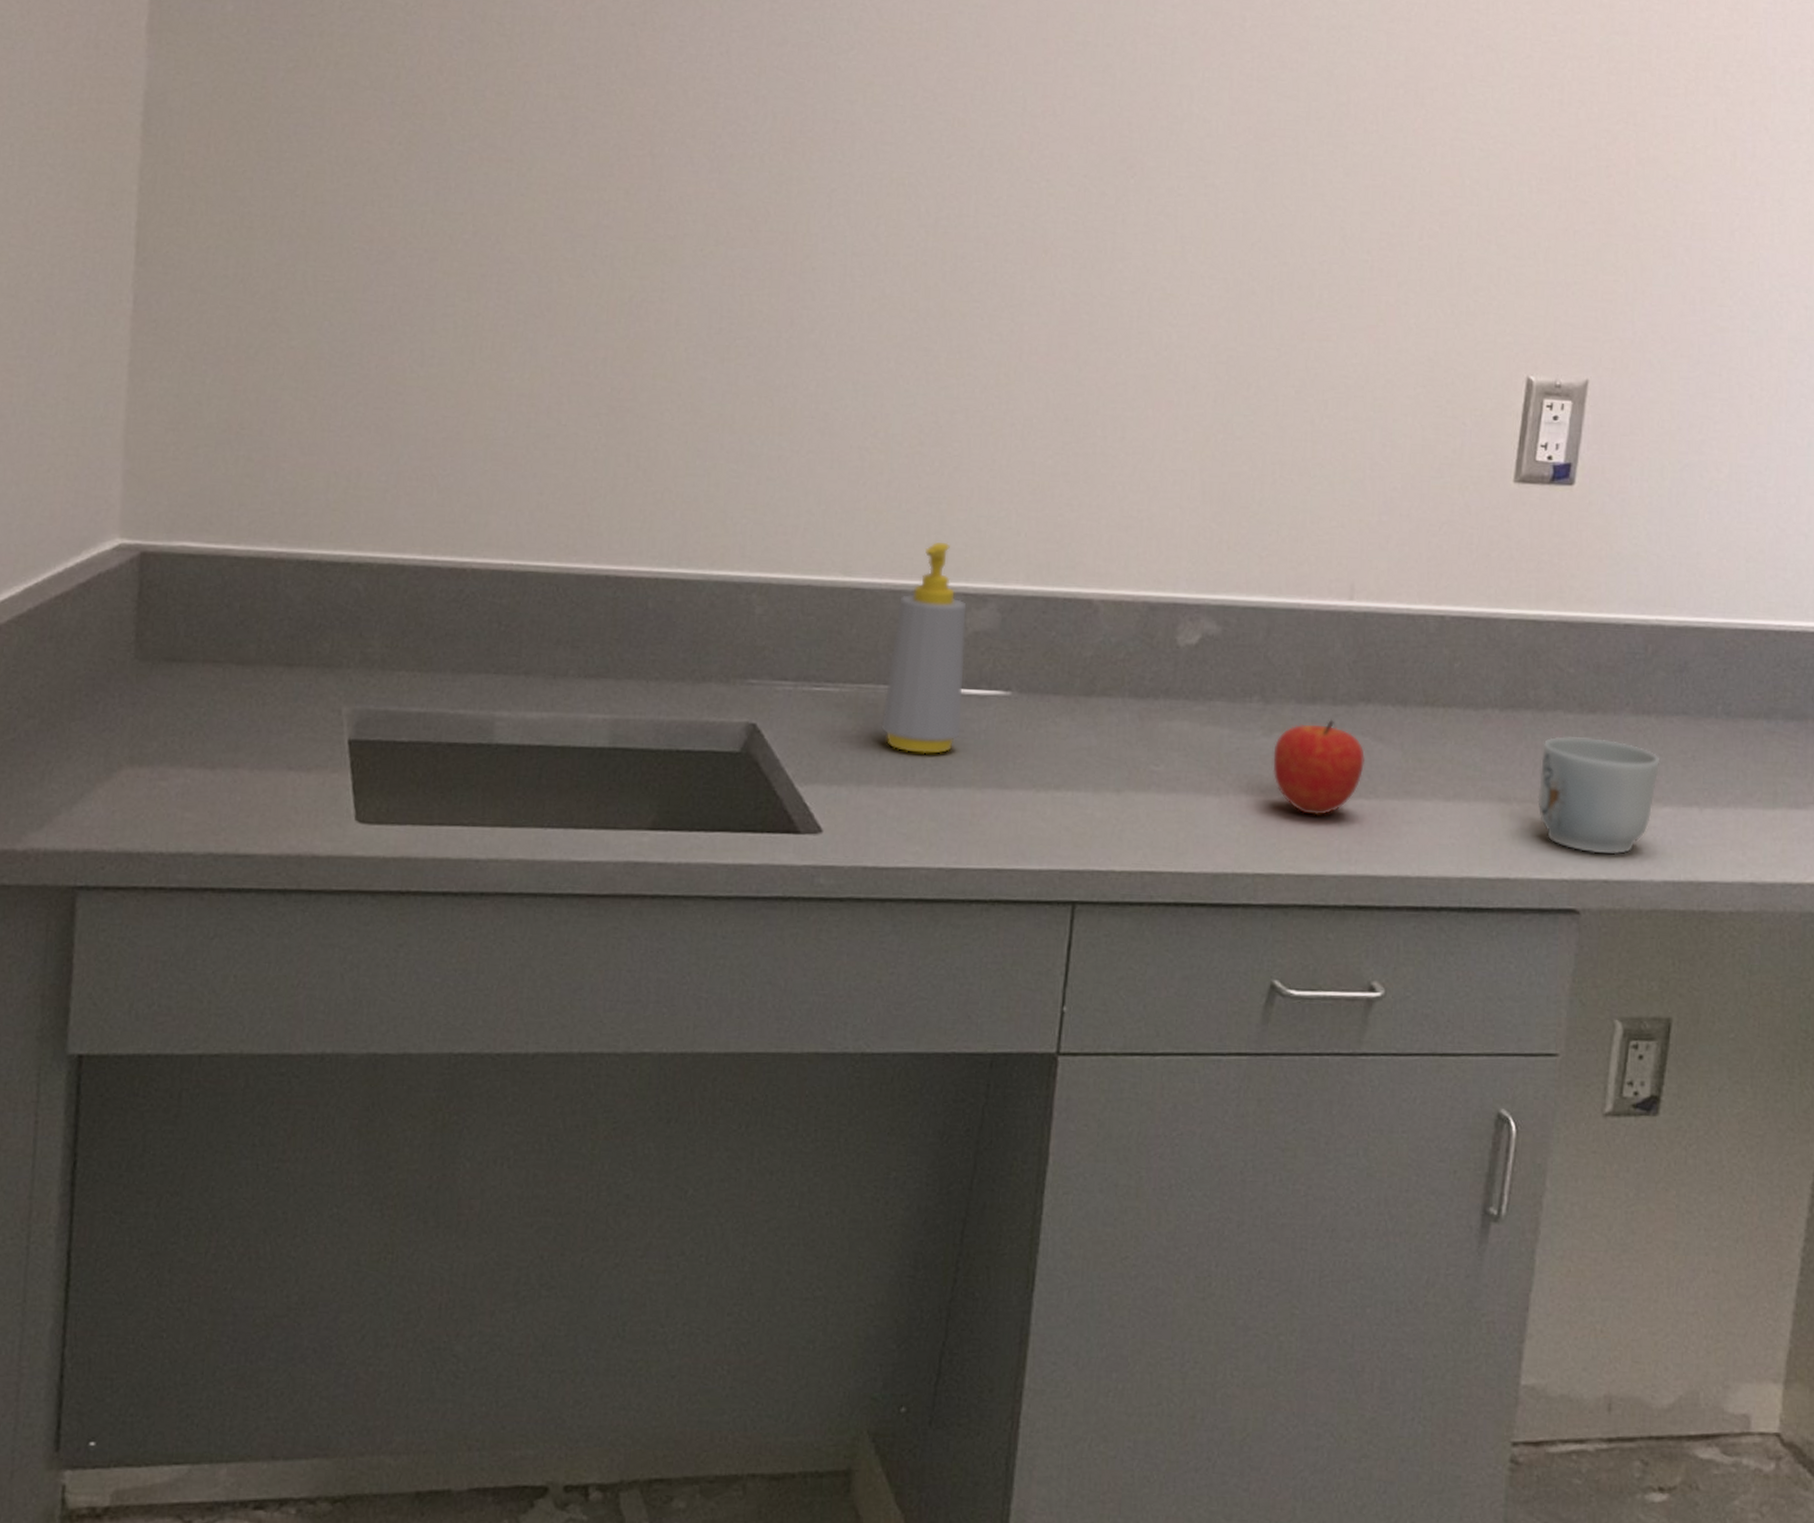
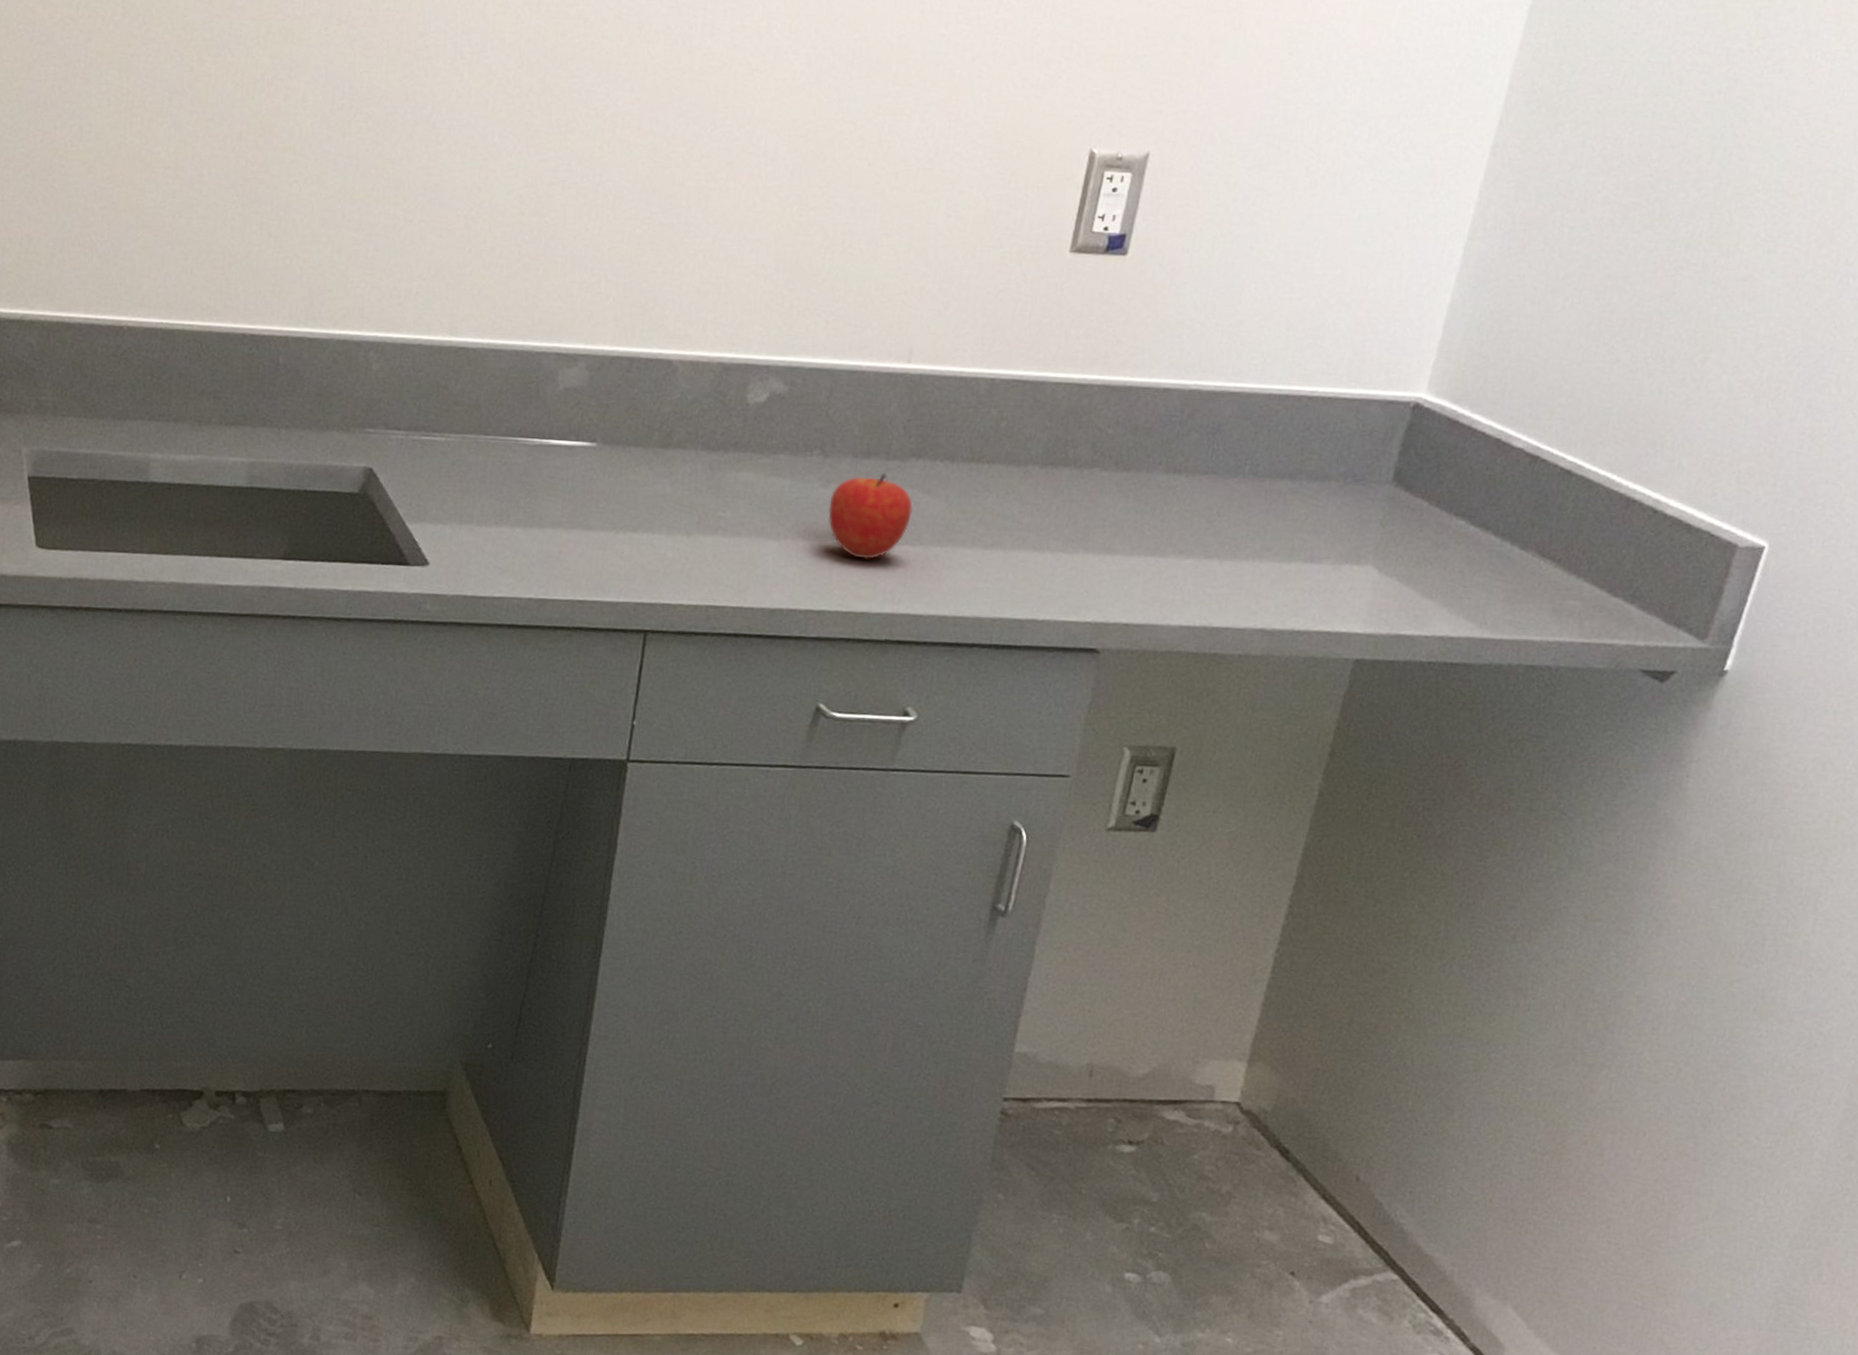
soap bottle: present [881,541,967,754] -> none [481,305,559,498]
mug: present [1538,736,1660,855] -> none [1069,492,1187,601]

